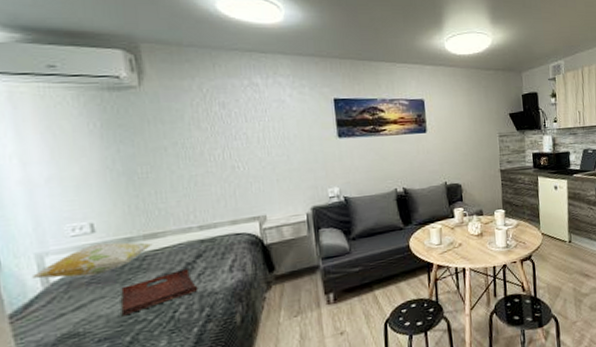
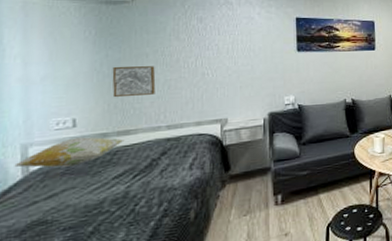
serving tray: present [121,269,199,316] -> none [87,165,160,207]
wall art: none [127,160,181,198] -> present [112,66,156,98]

